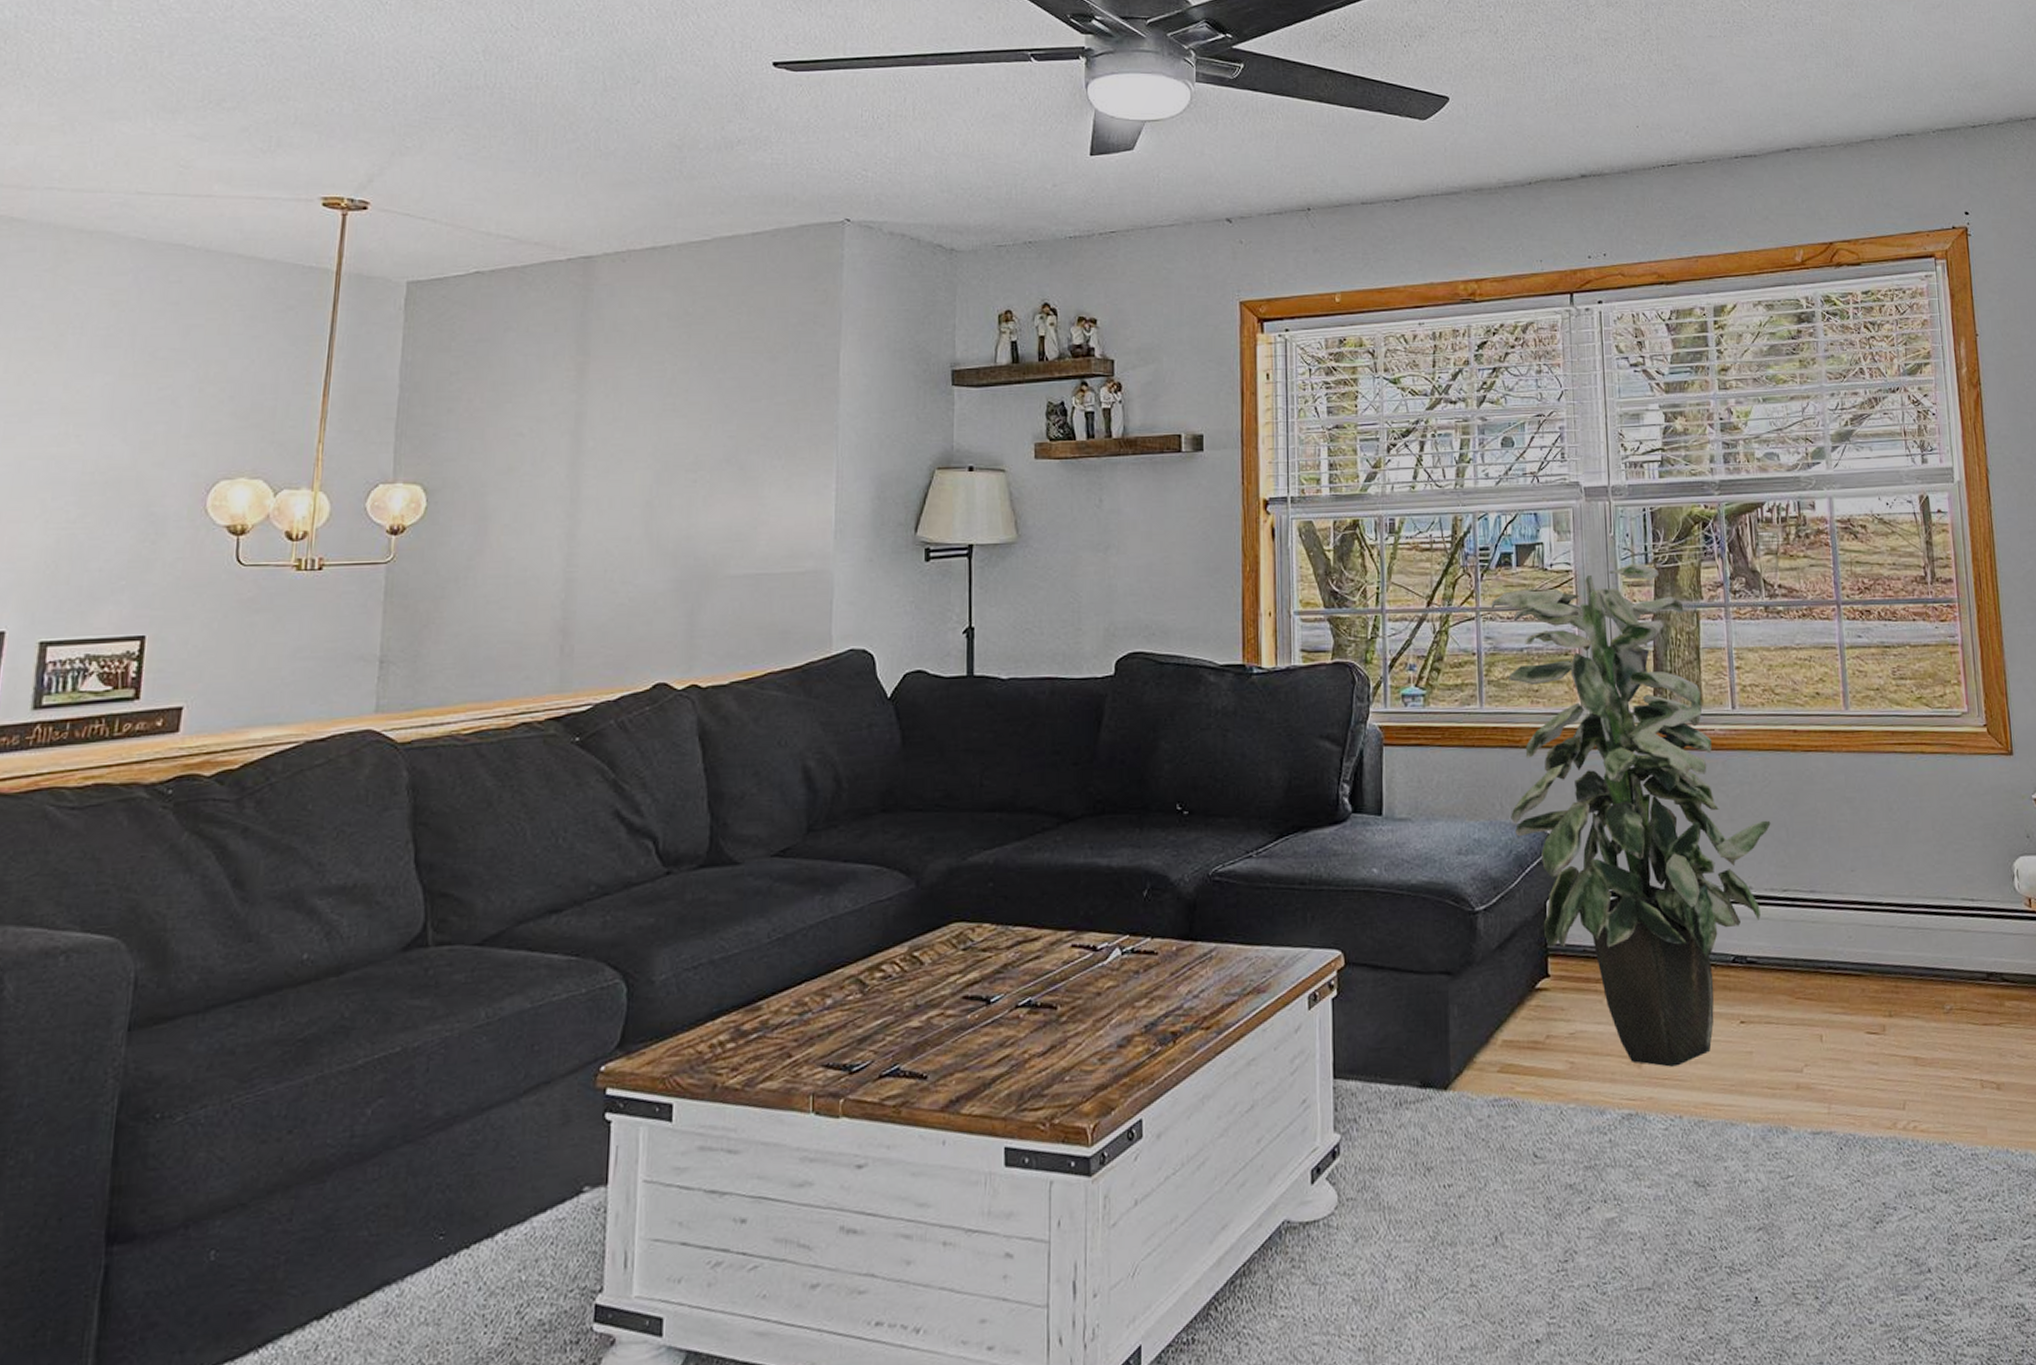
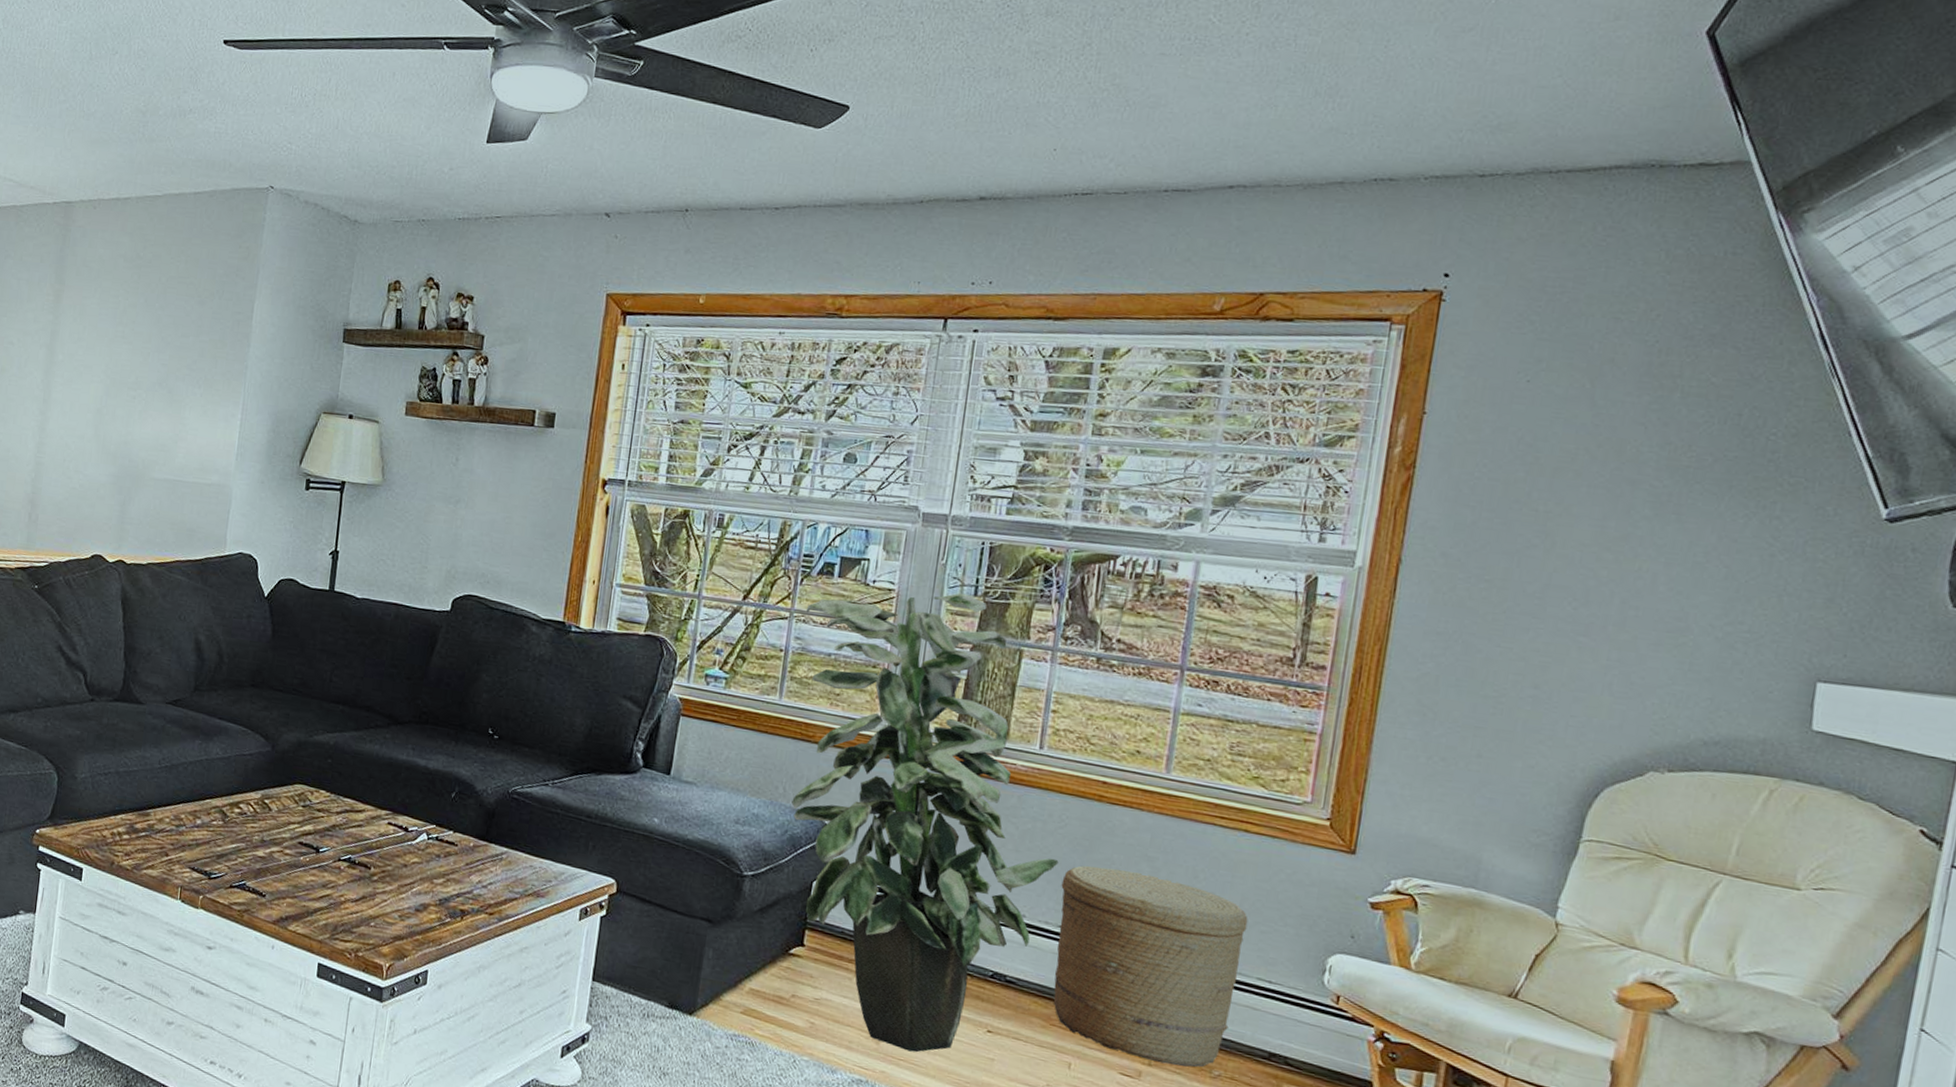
woven basket: none [1777,816,1949,1011] -> present [1053,865,1248,1067]

